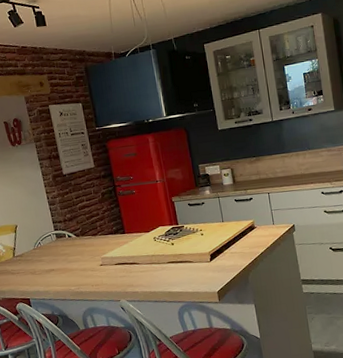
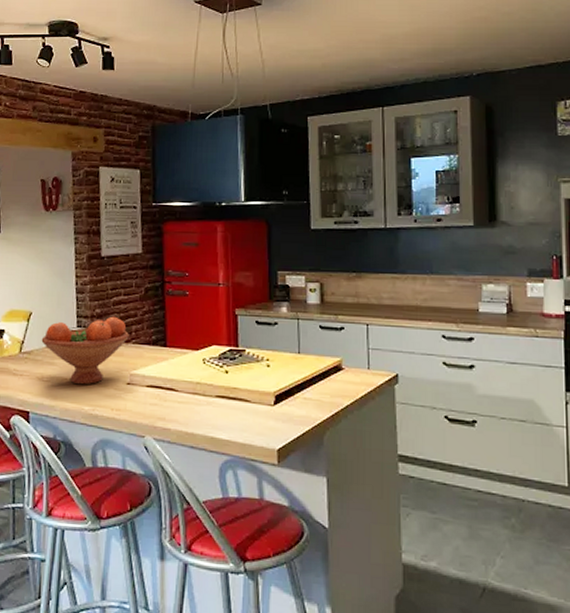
fruit bowl: none [28,218,96,273] -> present [41,316,129,385]

